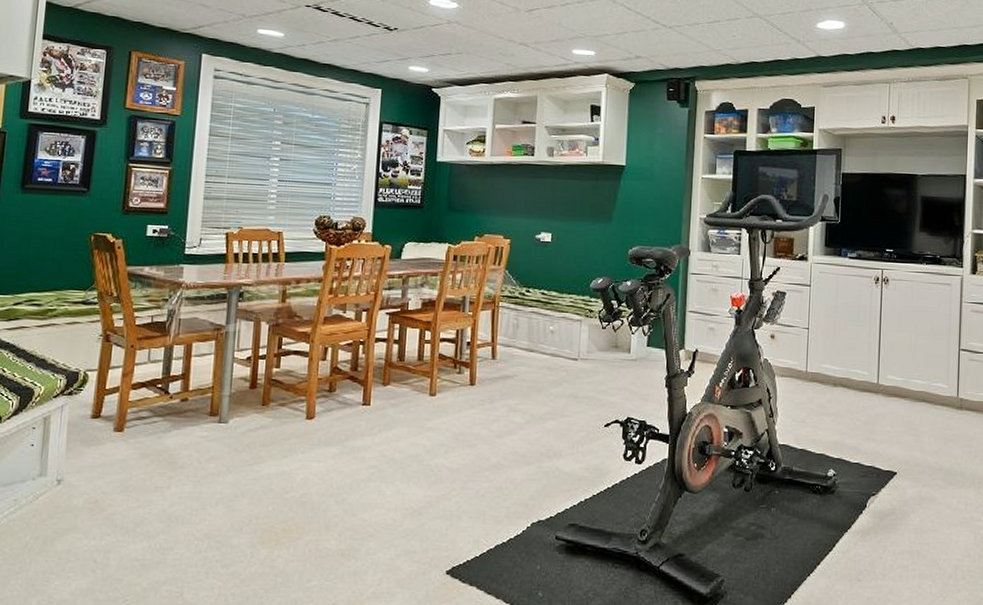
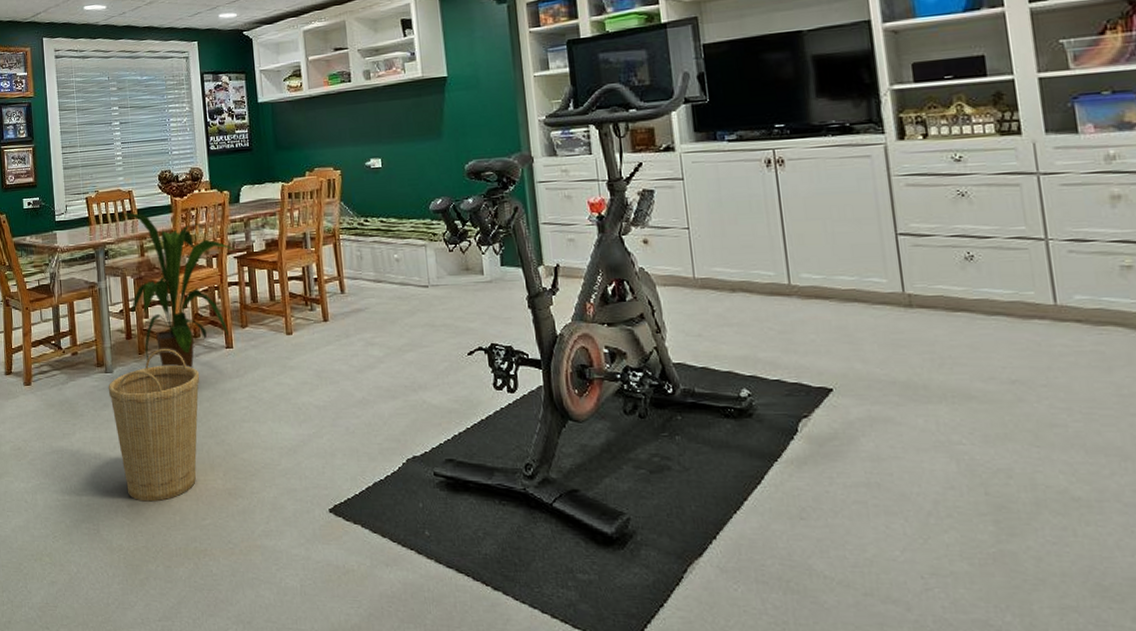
basket: none [219,400,329,563] -> present [108,348,200,502]
house plant: none [260,255,390,424] -> present [123,213,236,369]

